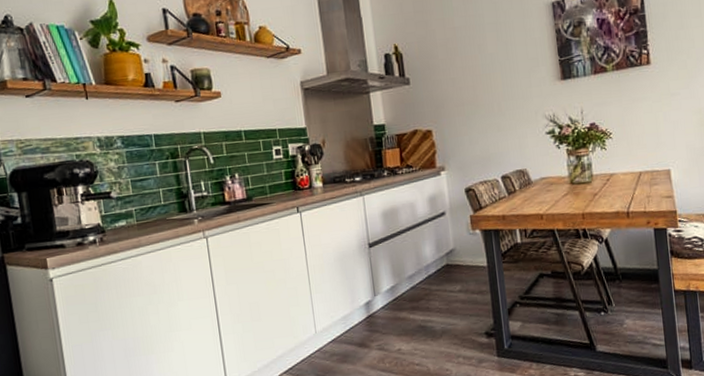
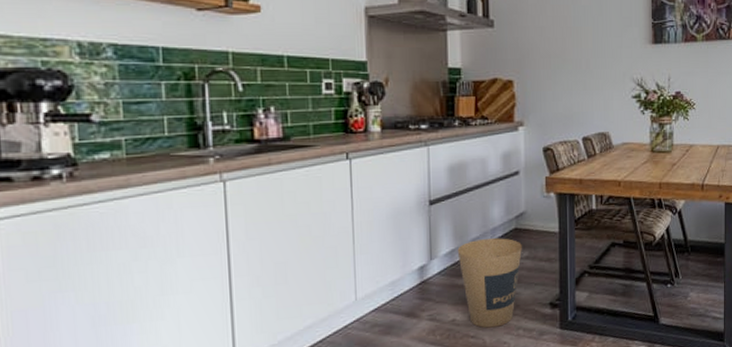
trash can: none [396,274,455,357] -> present [457,238,522,328]

